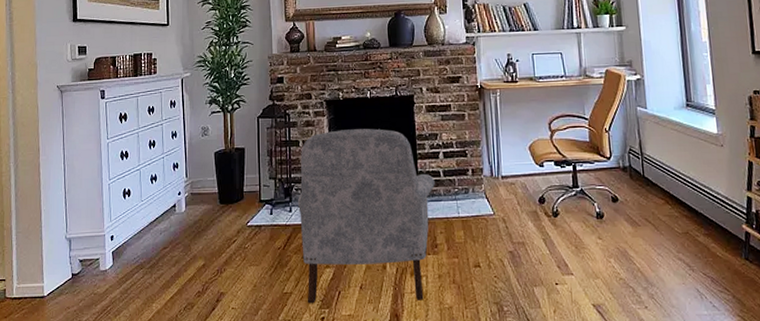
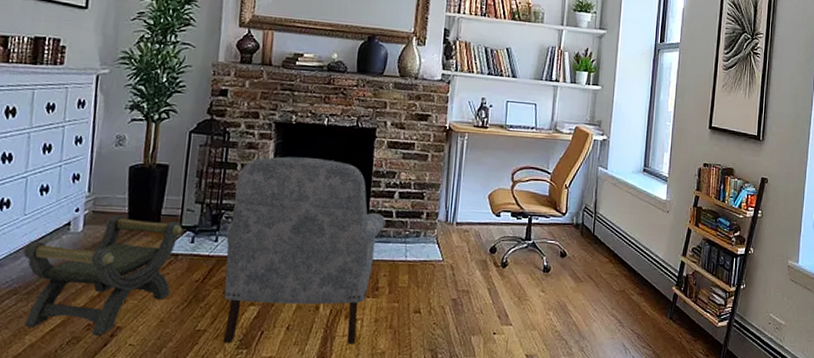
stool: none [144,195,262,301] -> present [23,214,182,336]

